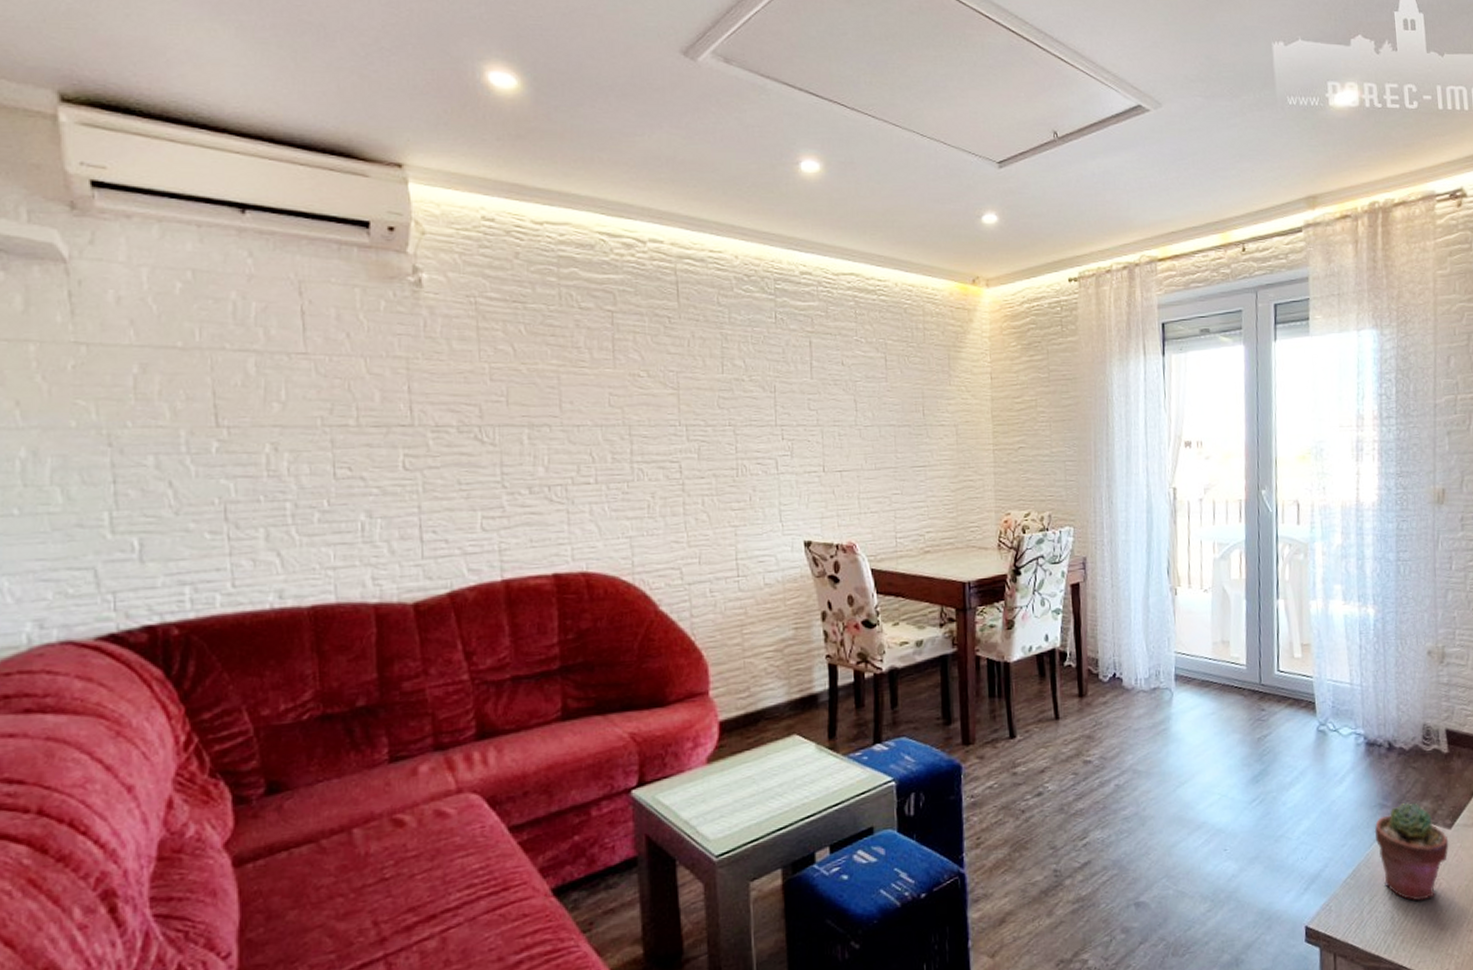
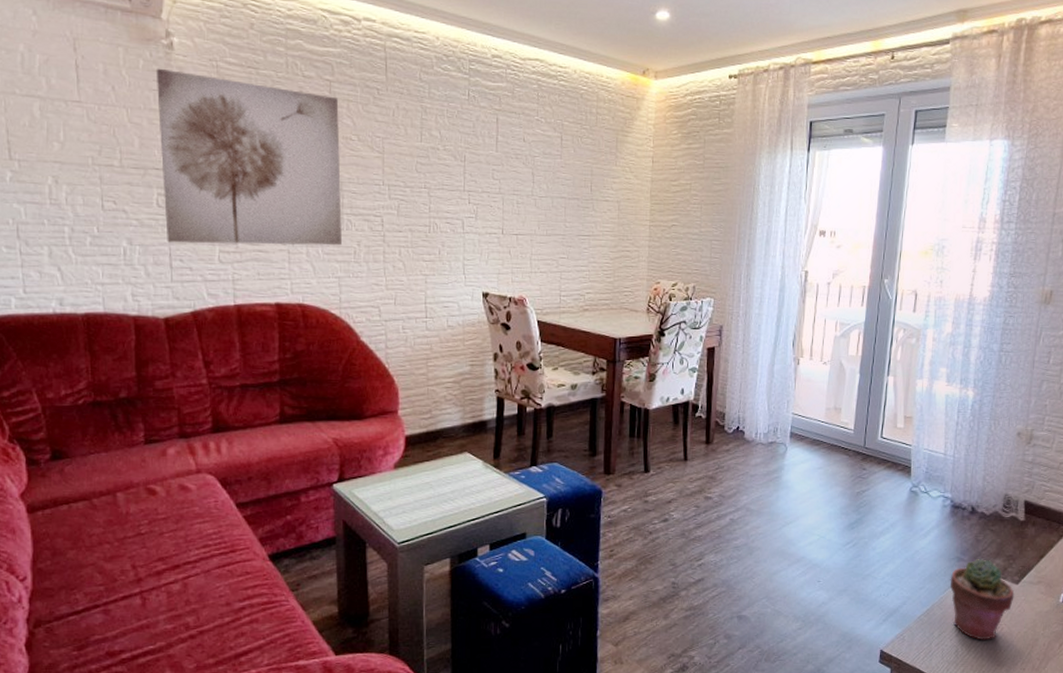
wall art: none [400,309,632,512] -> present [156,68,342,246]

